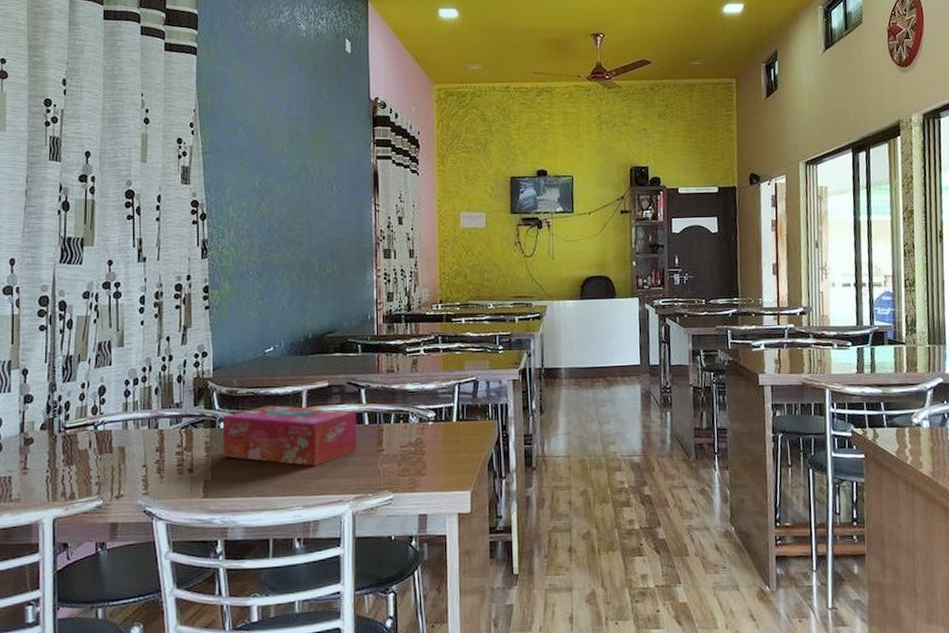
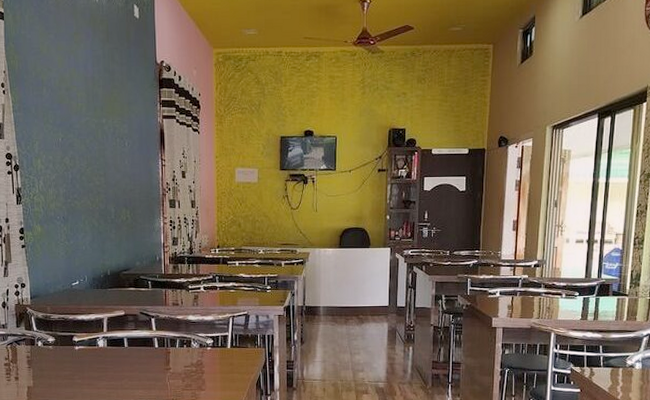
tissue box: present [223,405,357,466] -> none [40,329,149,379]

